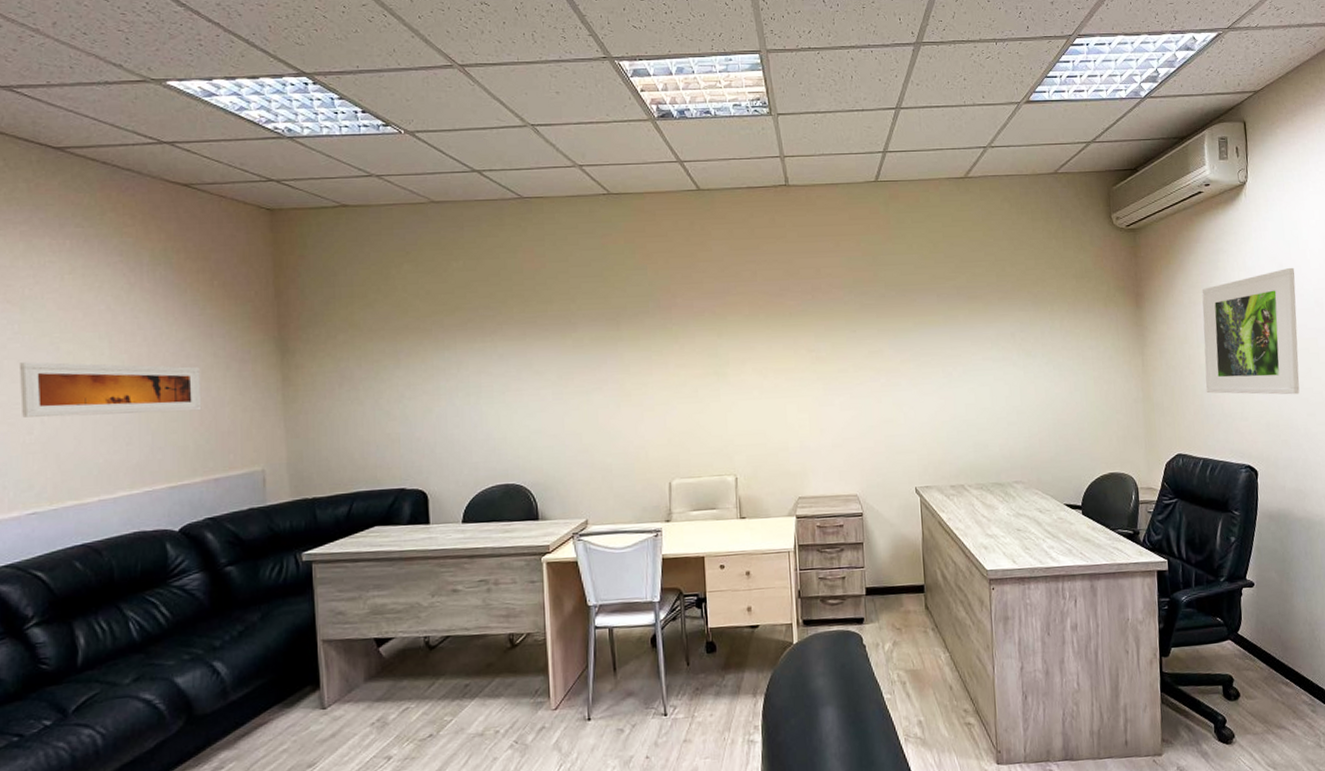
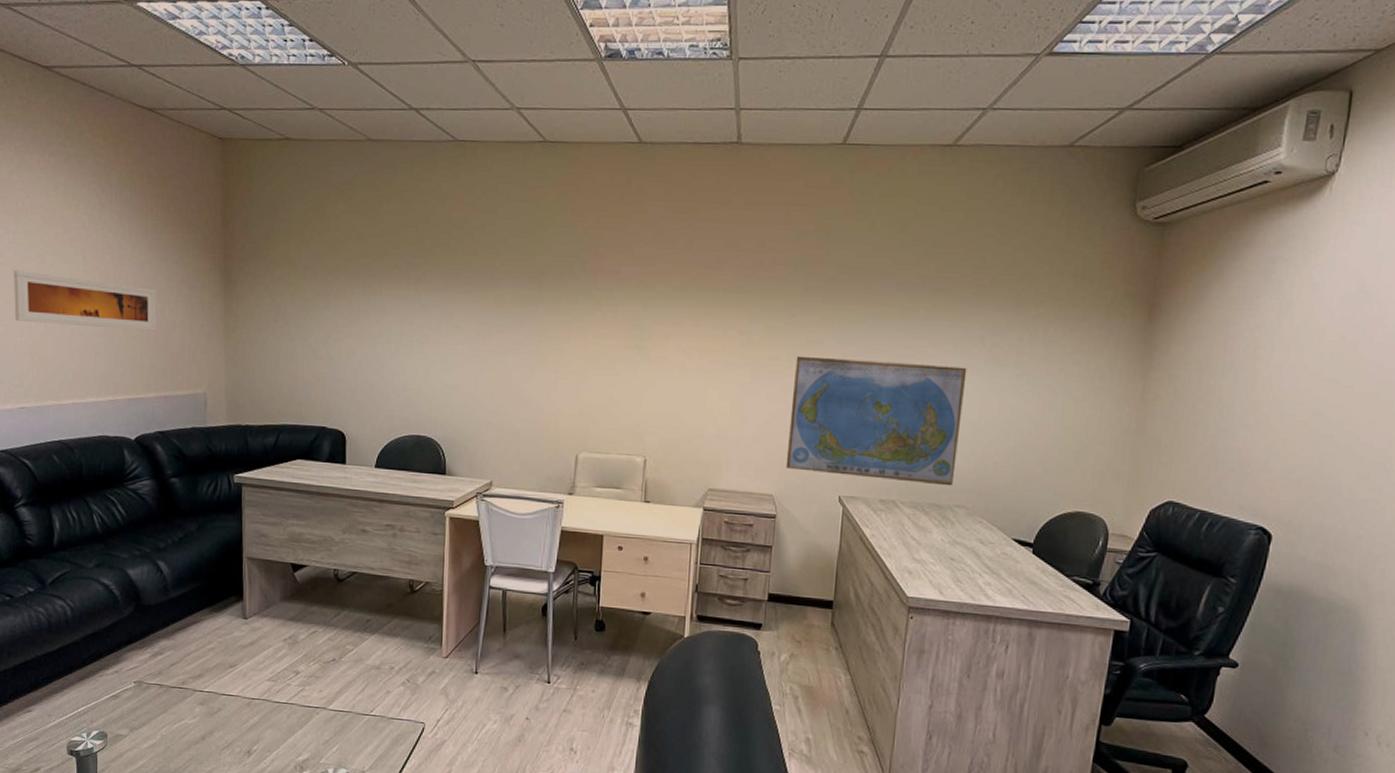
world map: none [861,361,1009,469] -> present [785,355,967,486]
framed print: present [1201,267,1300,395] -> none [1221,288,1383,450]

